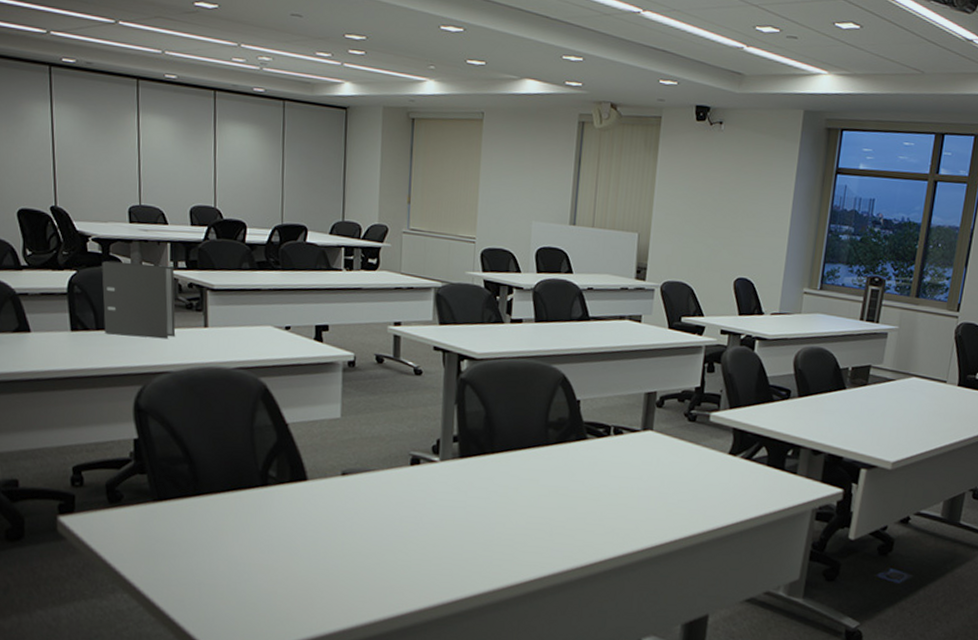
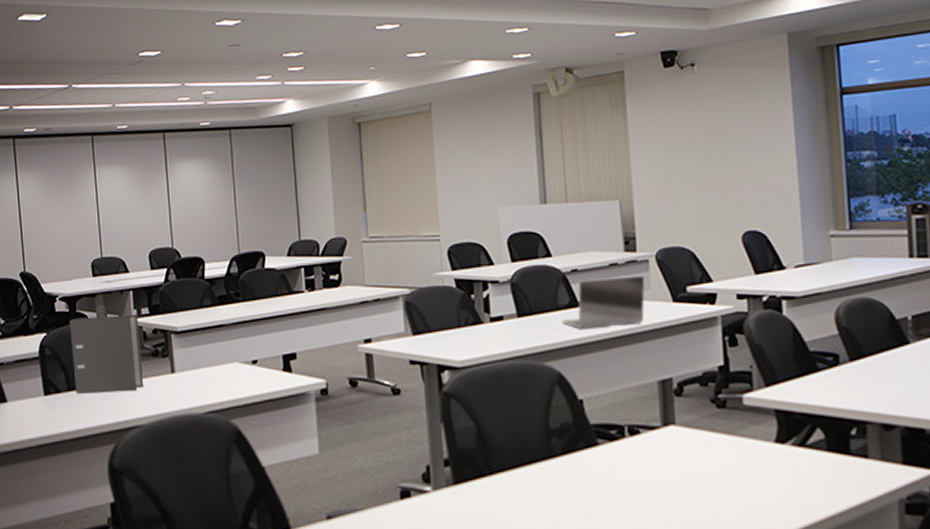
laptop: none [572,298,649,343] -> present [561,275,645,329]

